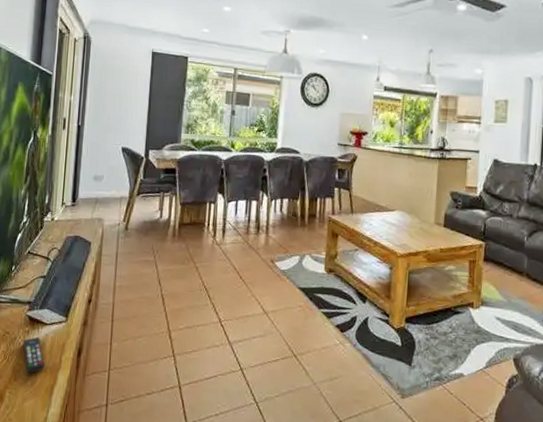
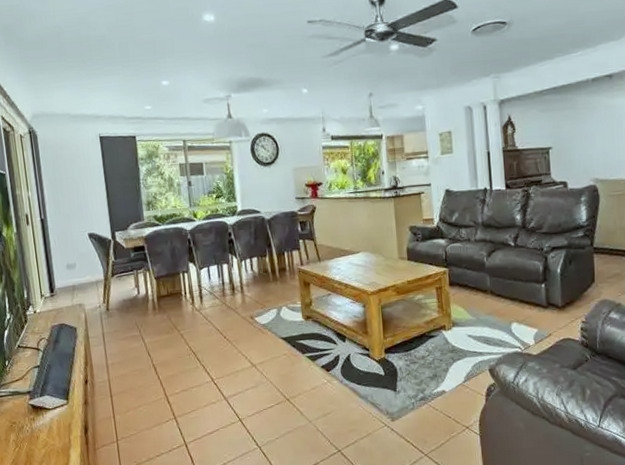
remote control: present [23,337,44,374] -> none [31,422,56,456]

